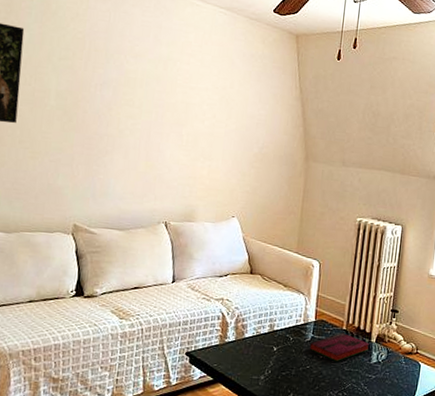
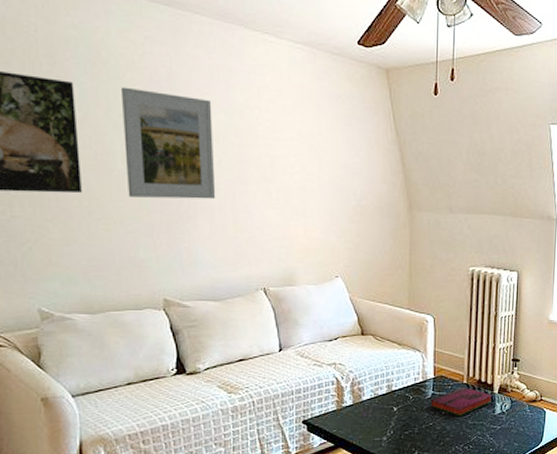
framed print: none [56,35,140,138] -> present [120,87,216,200]

